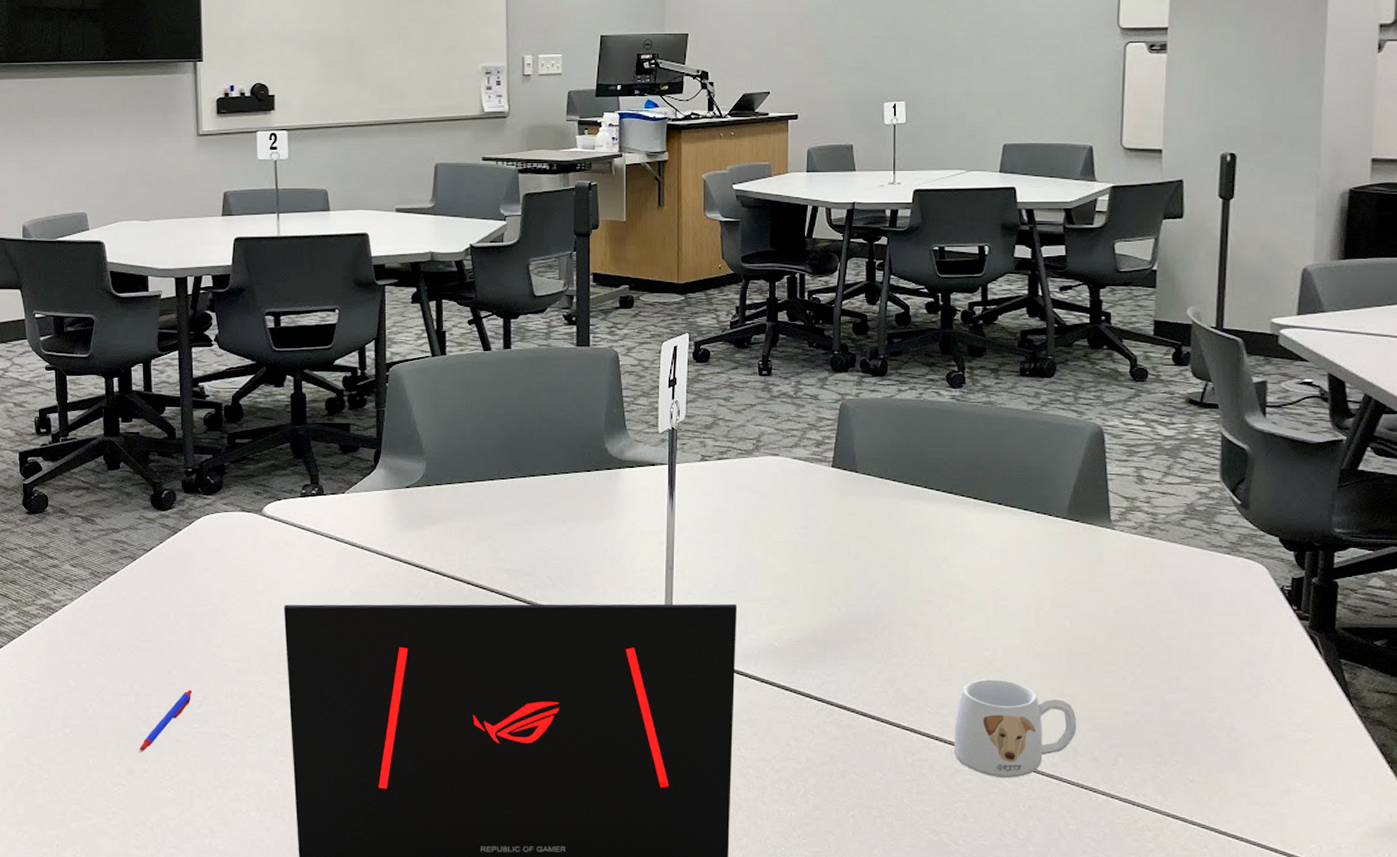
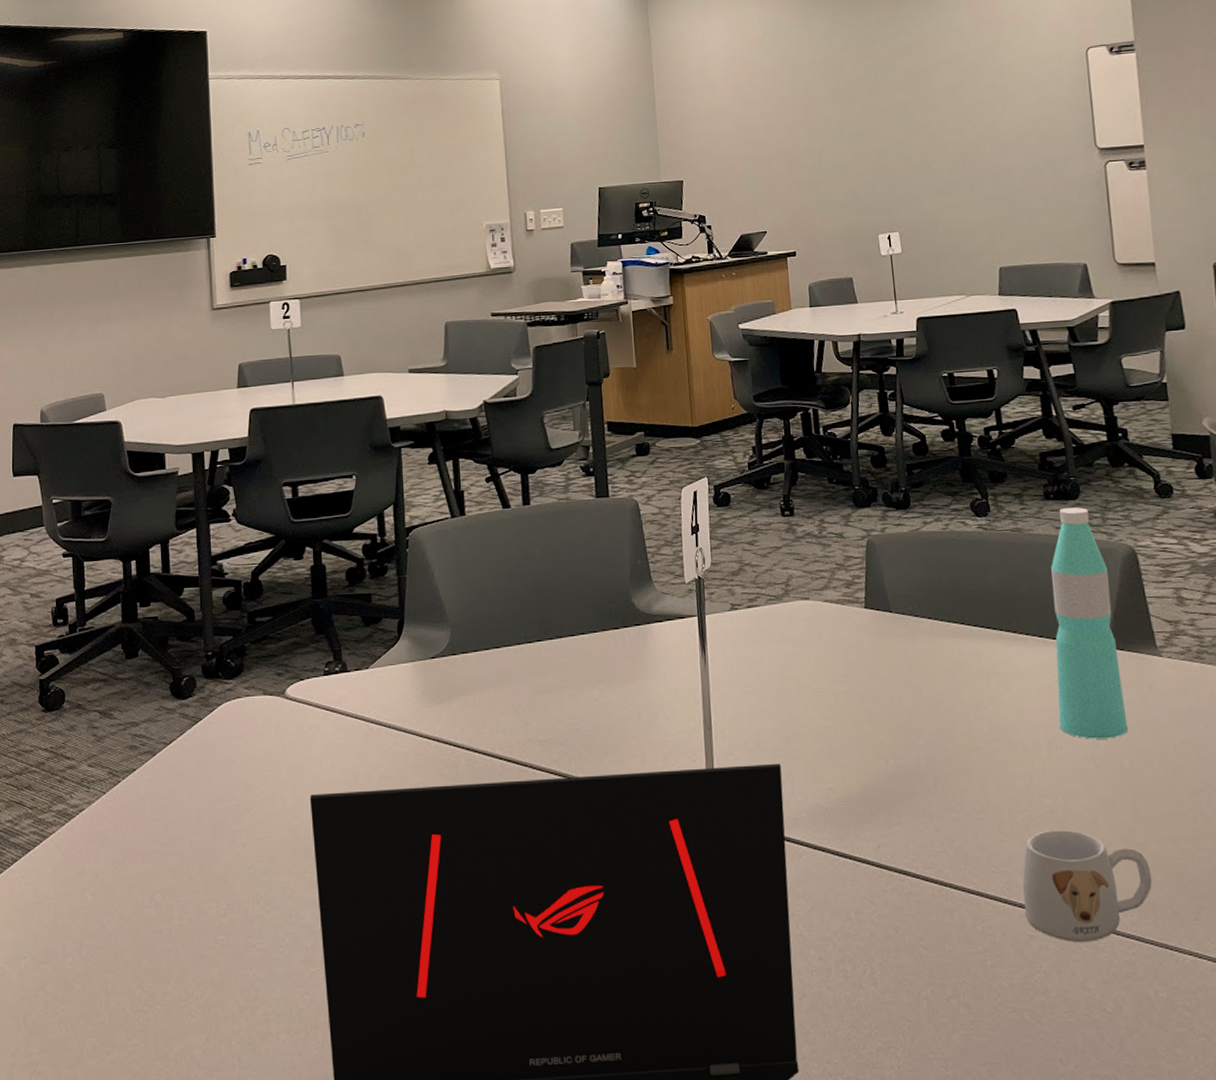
pen: present [138,689,193,753] -> none [160,896,217,973]
water bottle: none [1007,384,1073,601] -> present [1051,507,1128,739]

